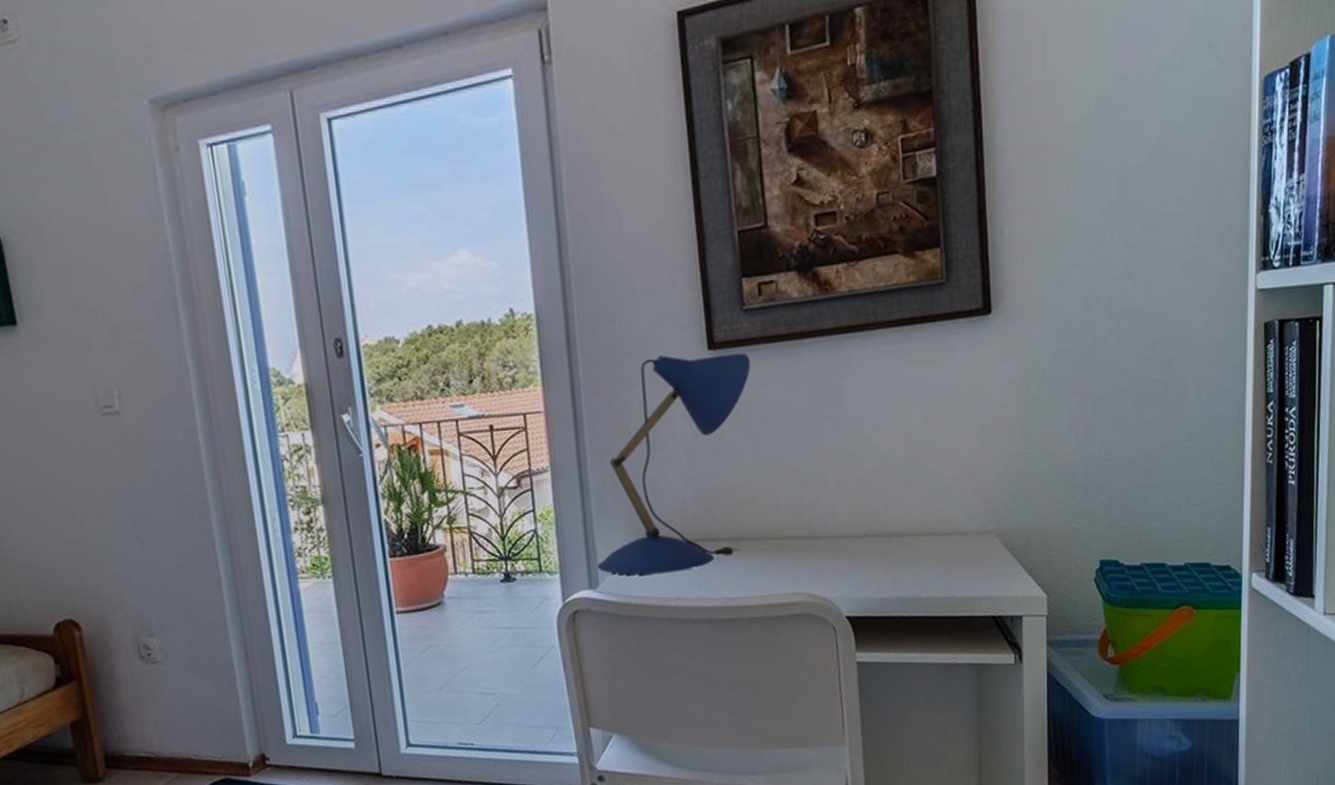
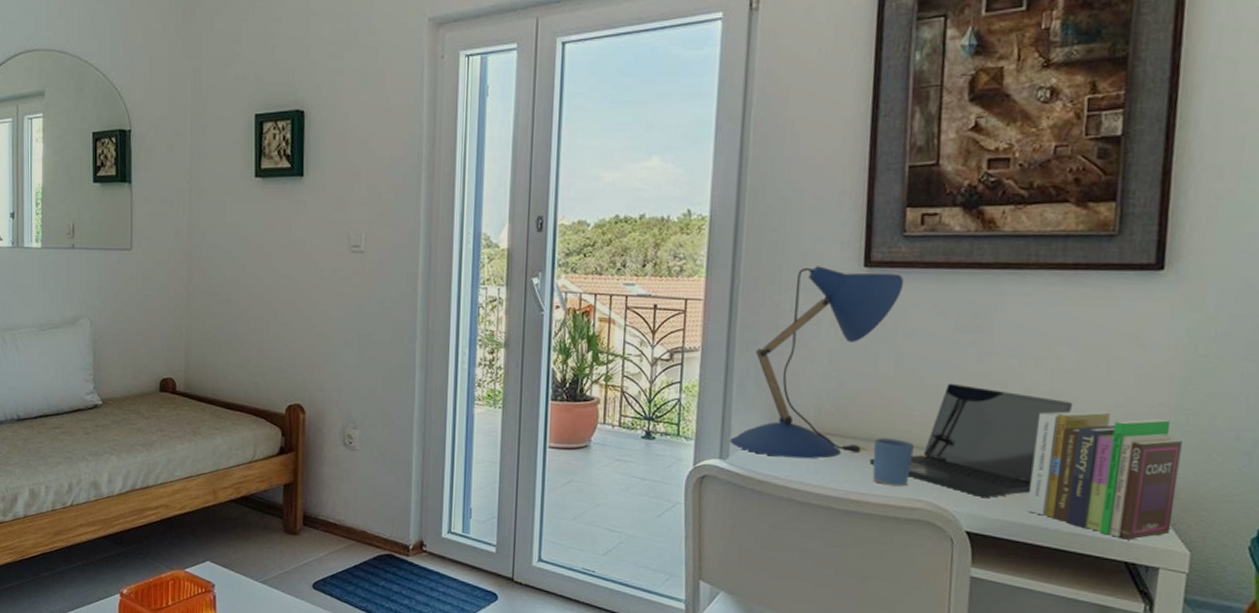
laptop: none [743,463,928,578] -> present [869,383,1073,498]
mug: none [745,532,786,585] -> present [872,438,914,487]
books: none [898,467,1028,594] -> present [1027,411,1182,540]

